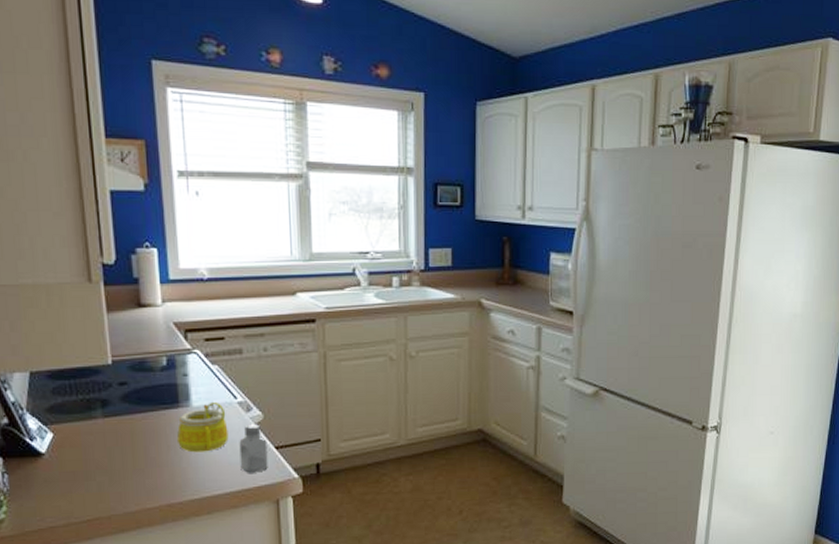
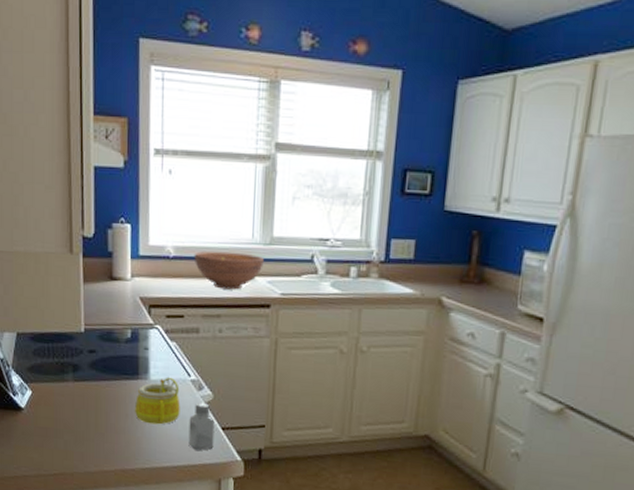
fruit bowl: none [230,270,305,308] -> present [194,251,264,290]

